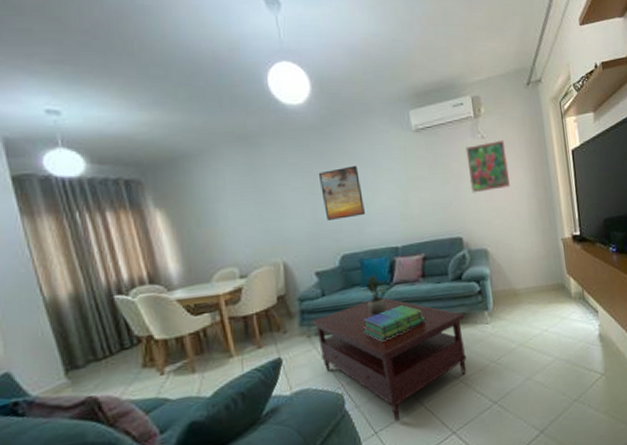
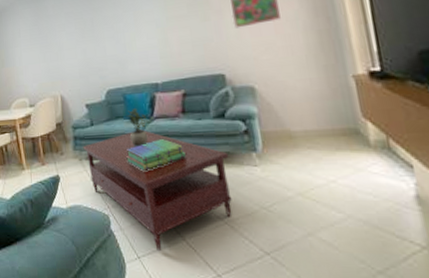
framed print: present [318,165,365,220] -> none [87,10,127,59]

